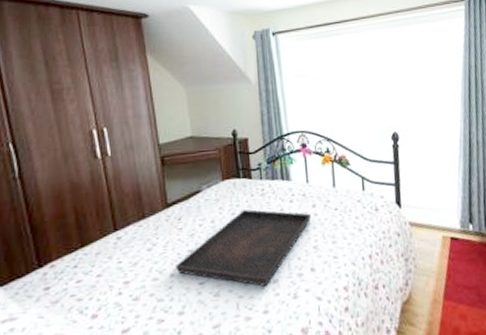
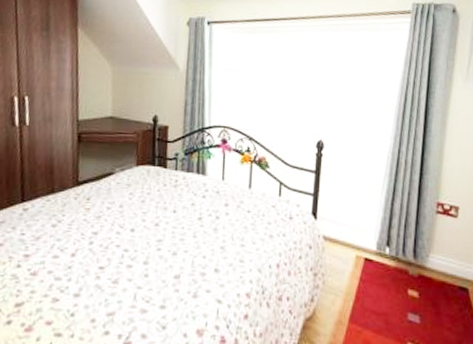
serving tray: present [176,209,312,287] -> none [77,199,223,280]

